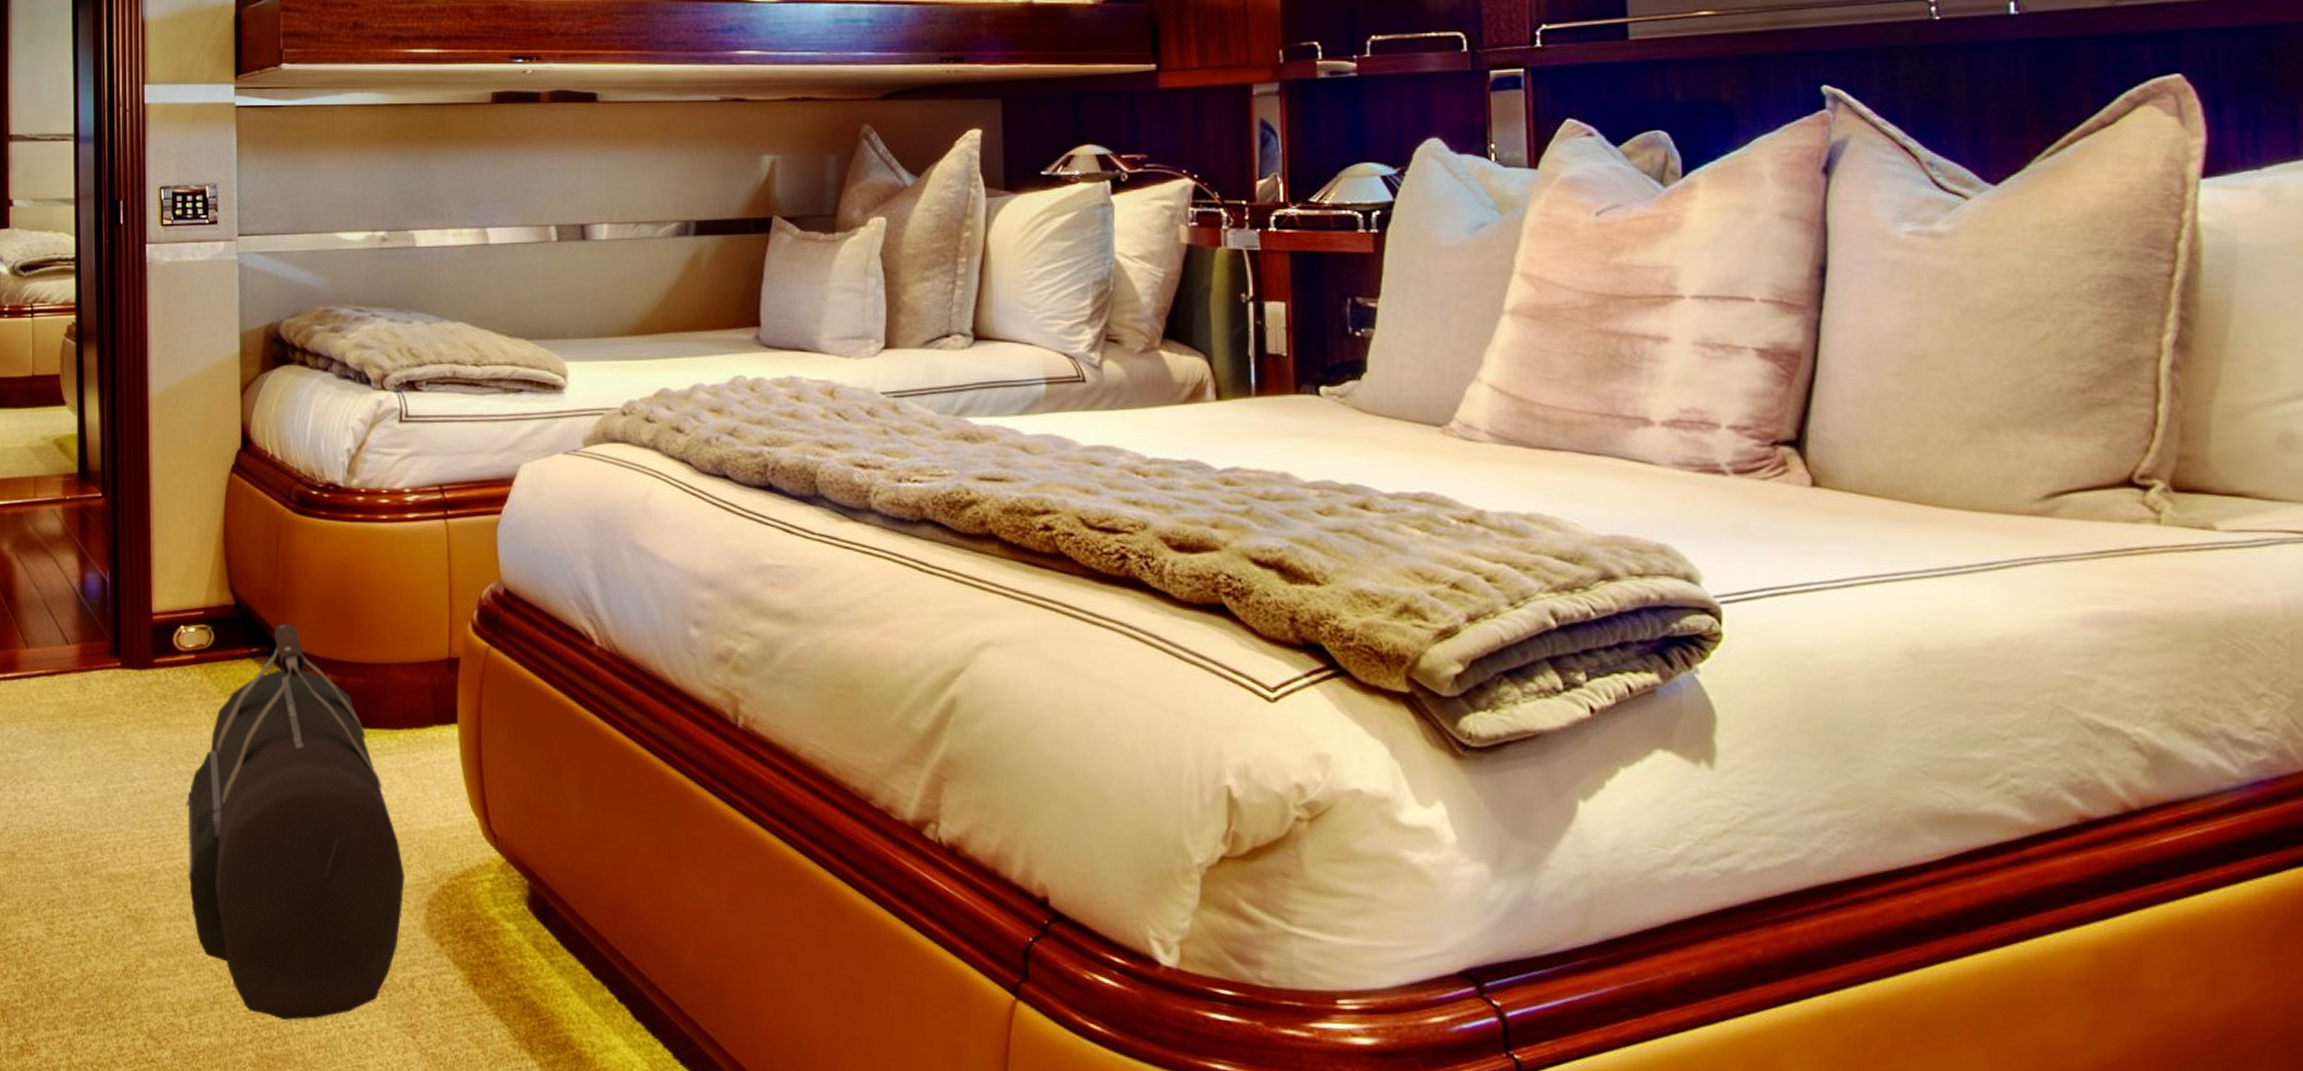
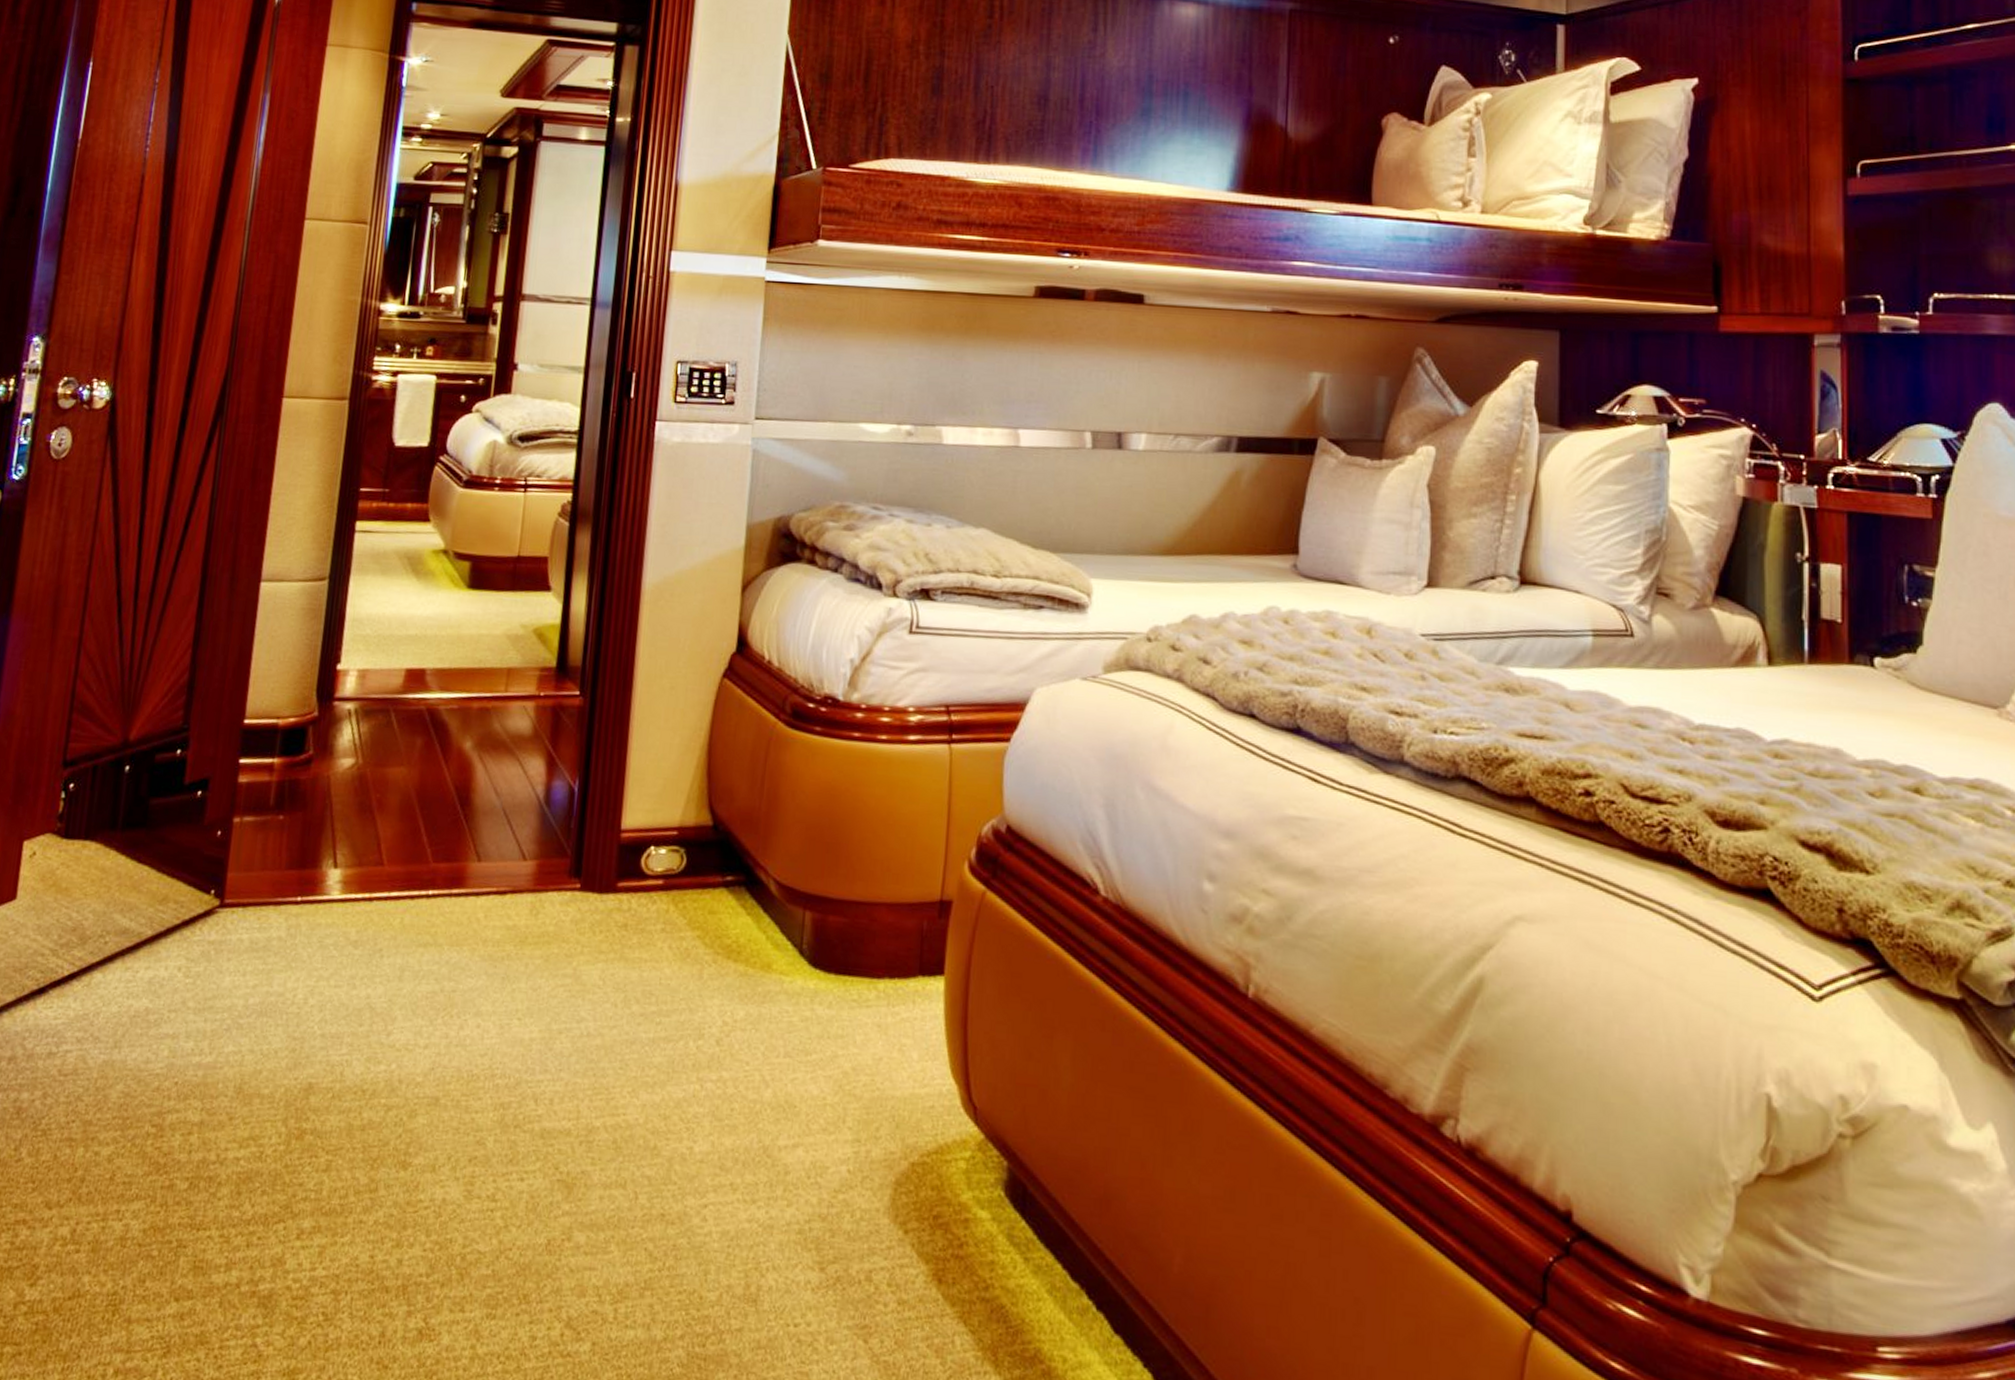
duffel bag: present [185,623,405,1020] -> none [630,850,872,1314]

